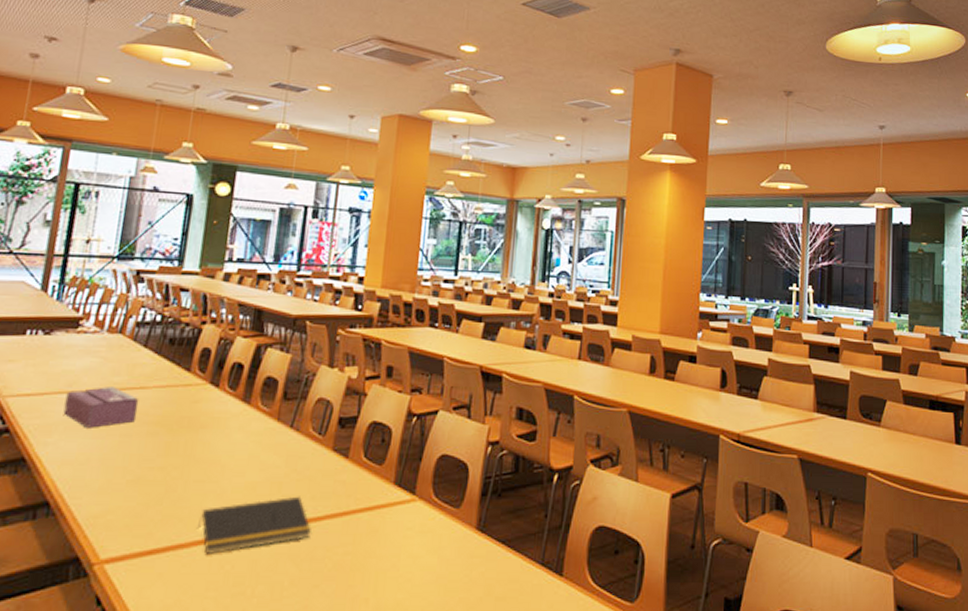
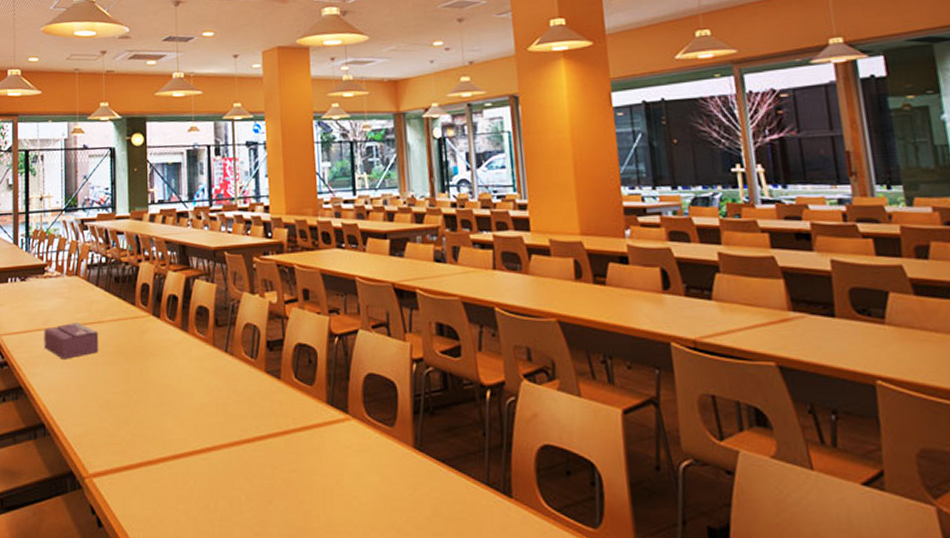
notepad: present [198,496,311,554] -> none [161,416,258,470]

